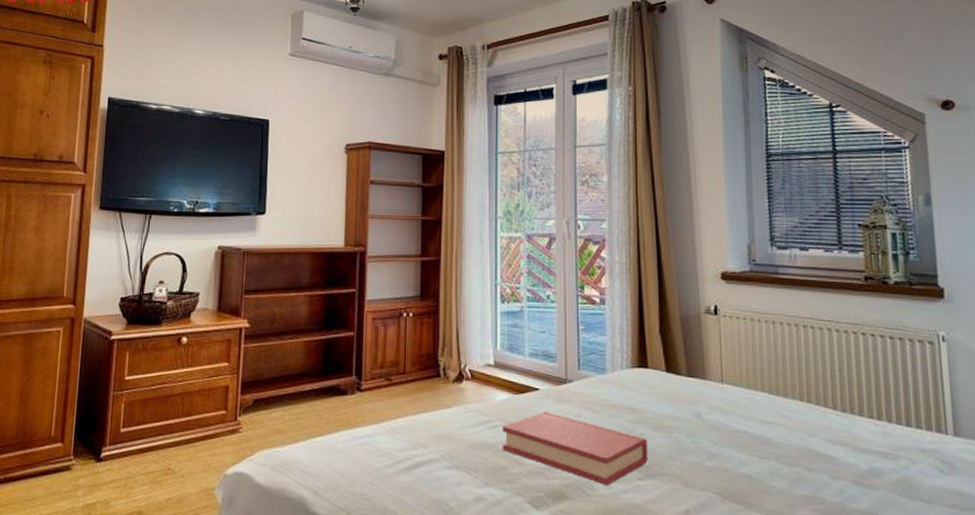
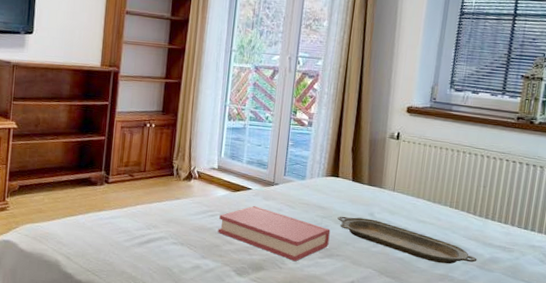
serving tray: none [654,419,851,481] -> present [337,216,478,264]

